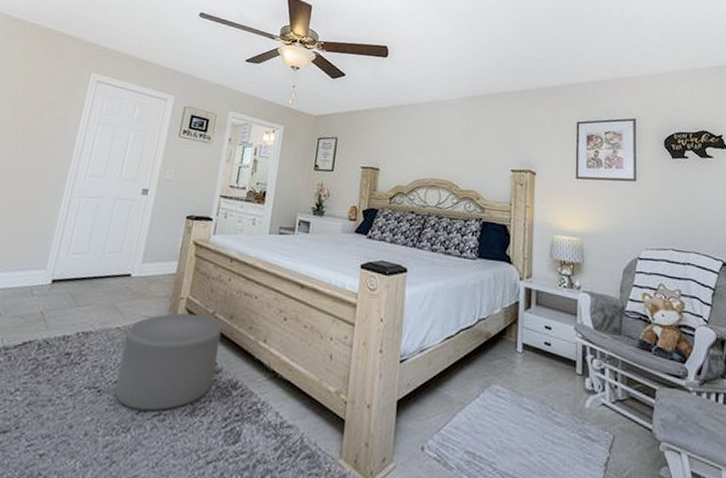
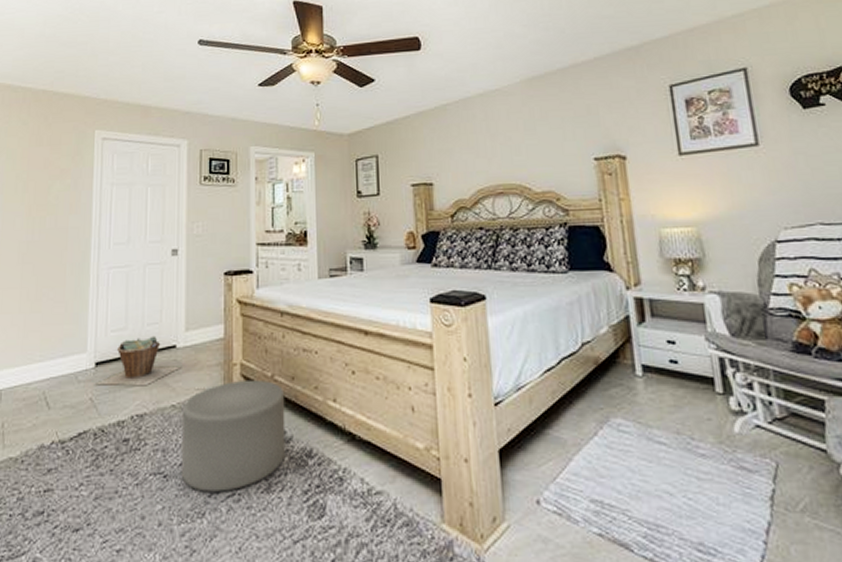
laundry basket: none [48,262,133,307] -> present [95,335,182,387]

